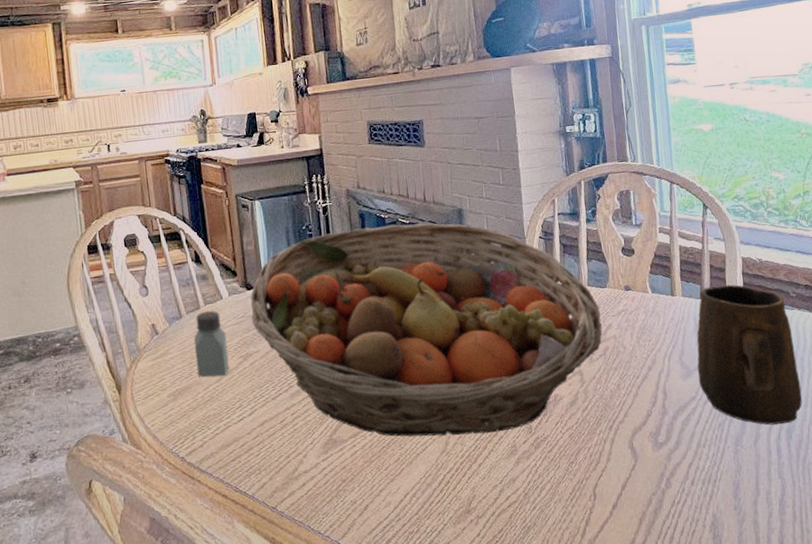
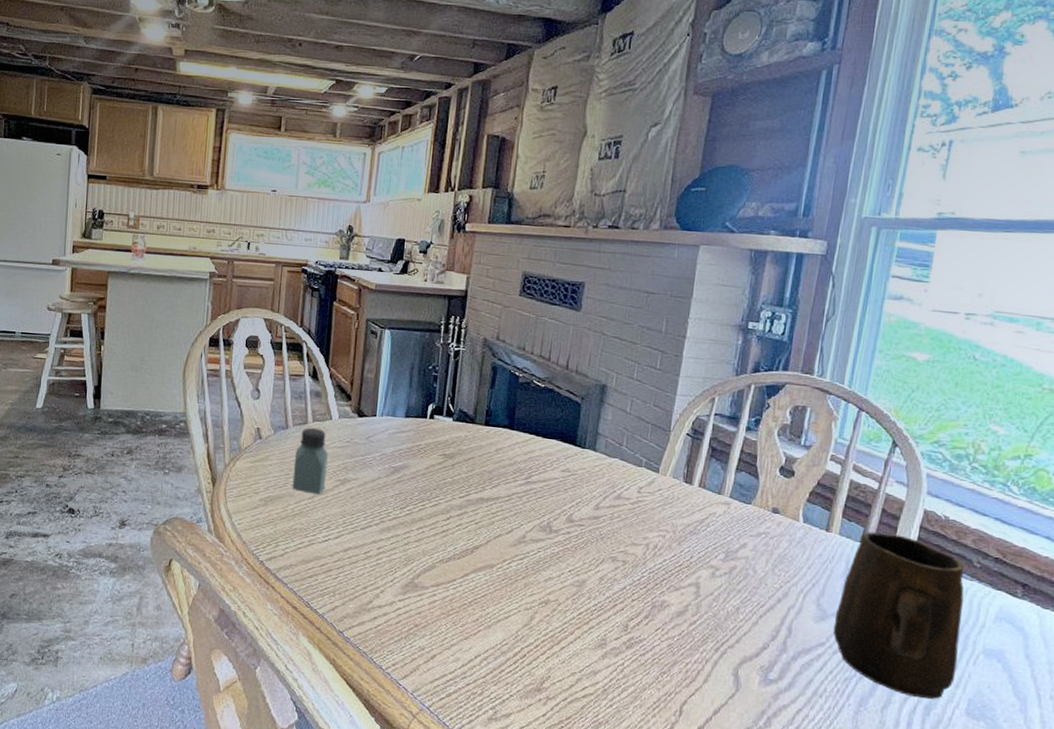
fruit basket: present [250,223,603,437] -> none [357,378,737,623]

